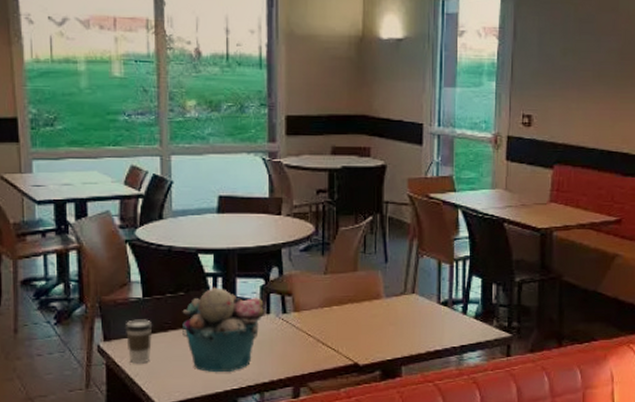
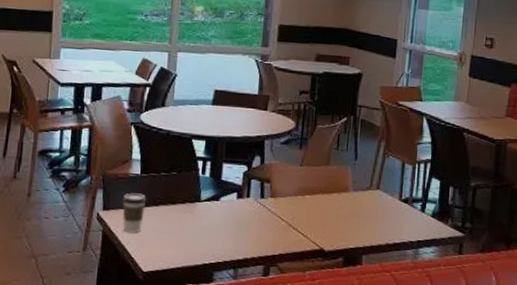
bucket: present [182,286,264,373] -> none [171,169,245,248]

